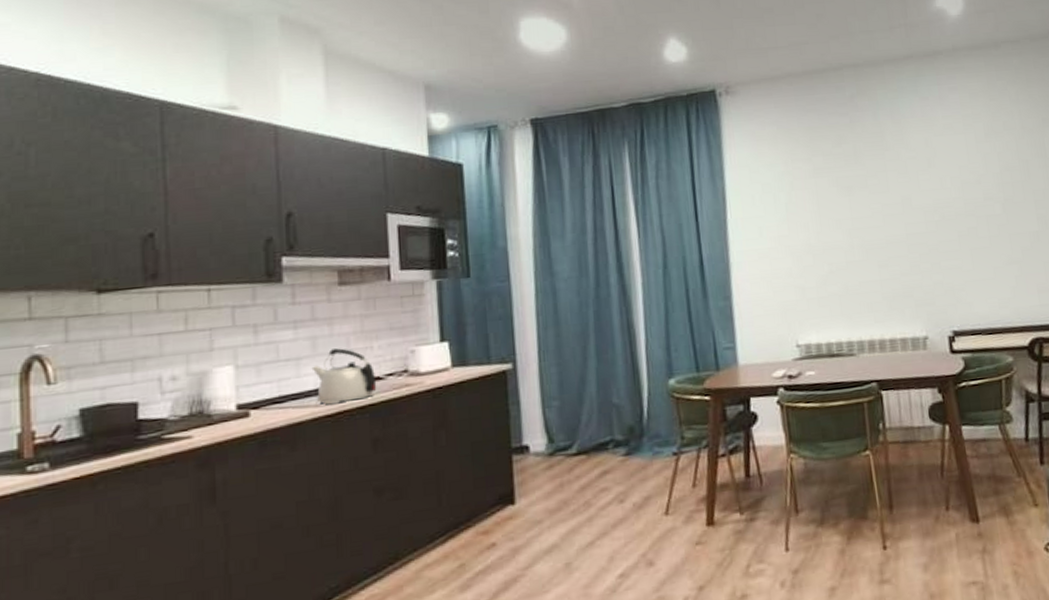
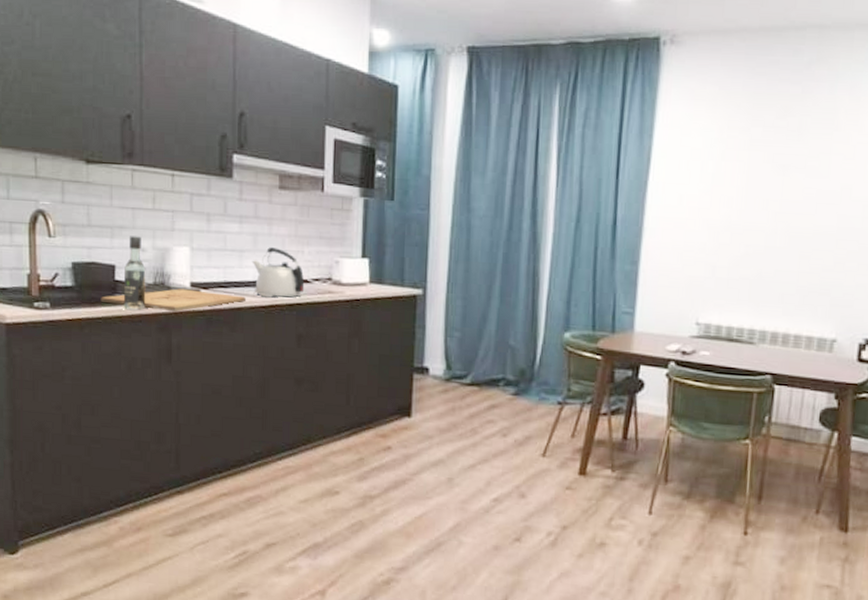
cutting board: none [119,408,307,450] -> present [100,288,246,312]
bottle: none [149,364,180,452] -> present [123,236,146,311]

